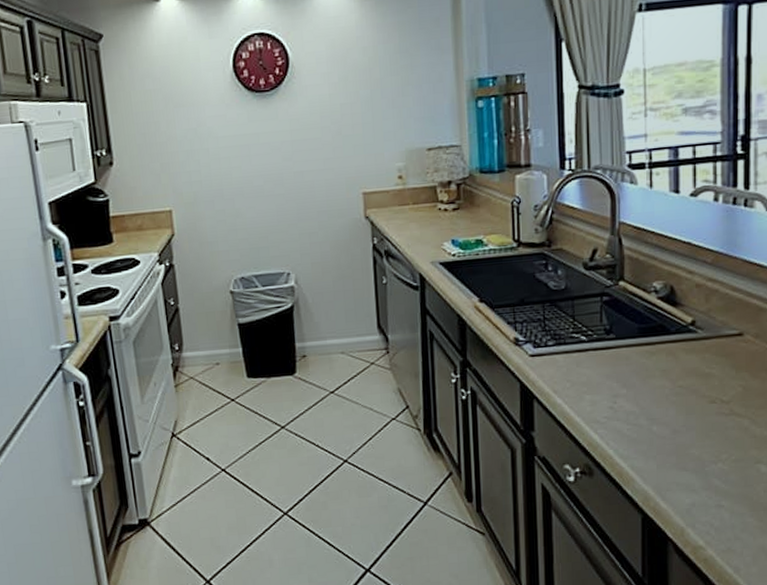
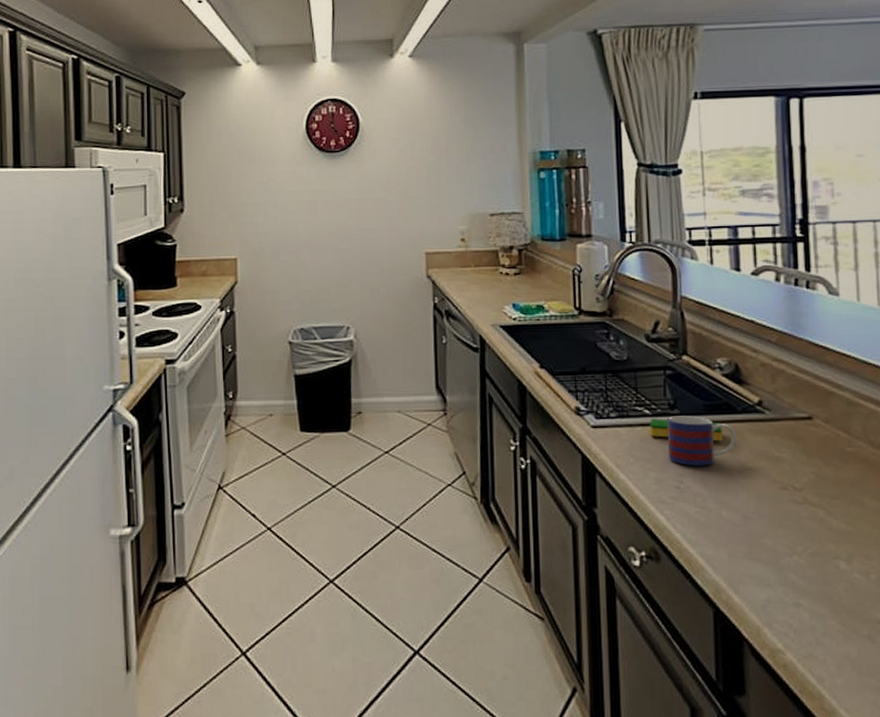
dish sponge: none [586,344,656,363] -> present [649,419,723,442]
mug: none [603,339,668,387] -> present [667,415,736,466]

